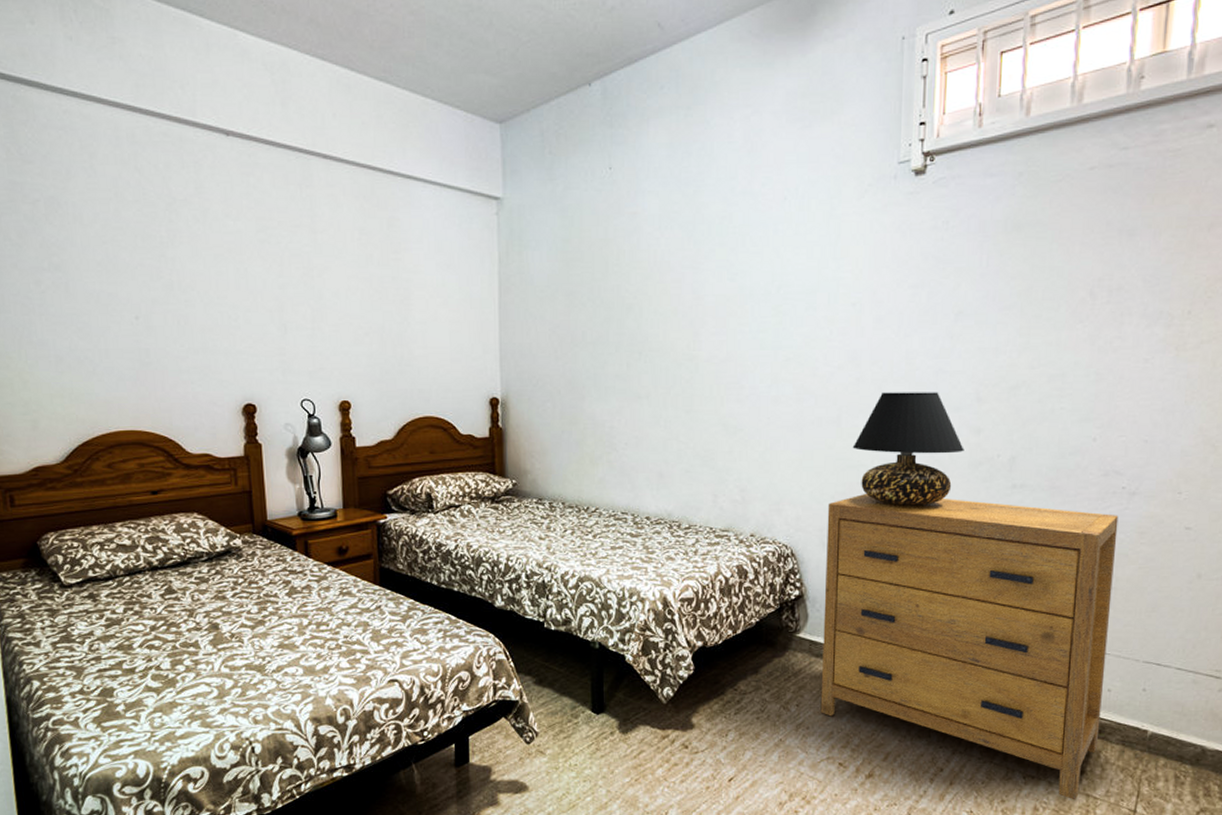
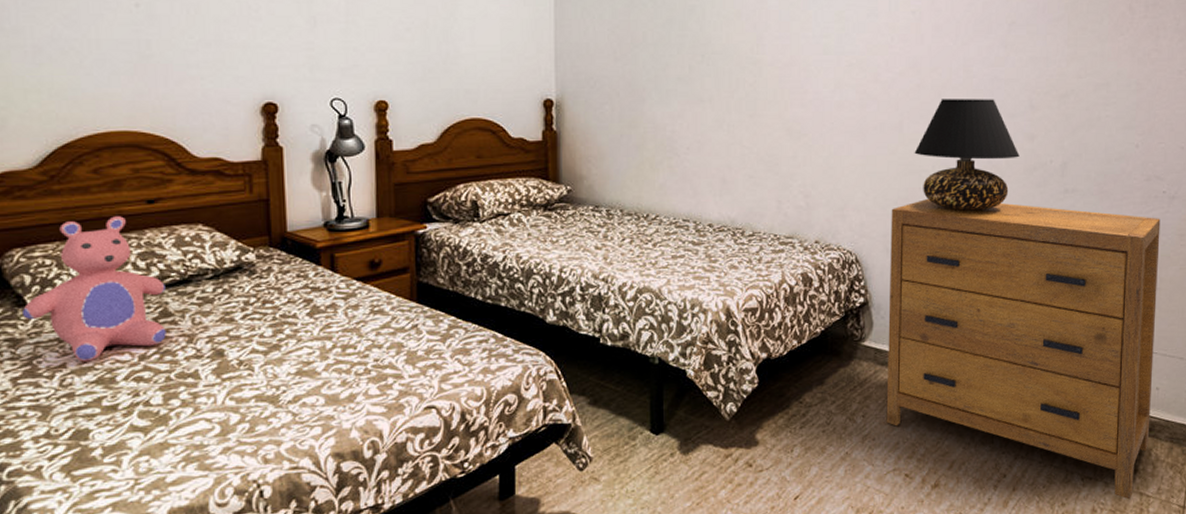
teddy bear: none [58,505,172,631] -> present [23,216,166,362]

